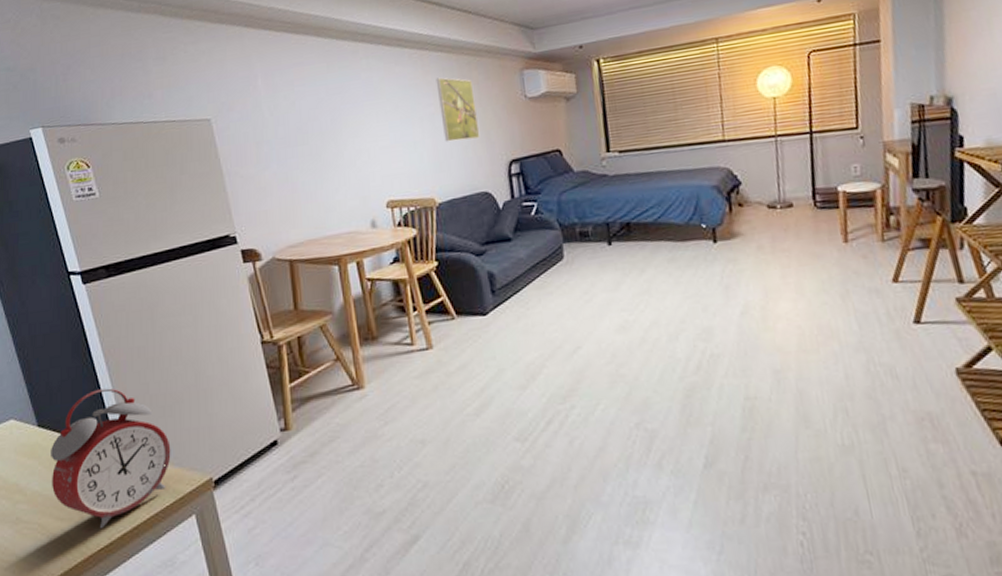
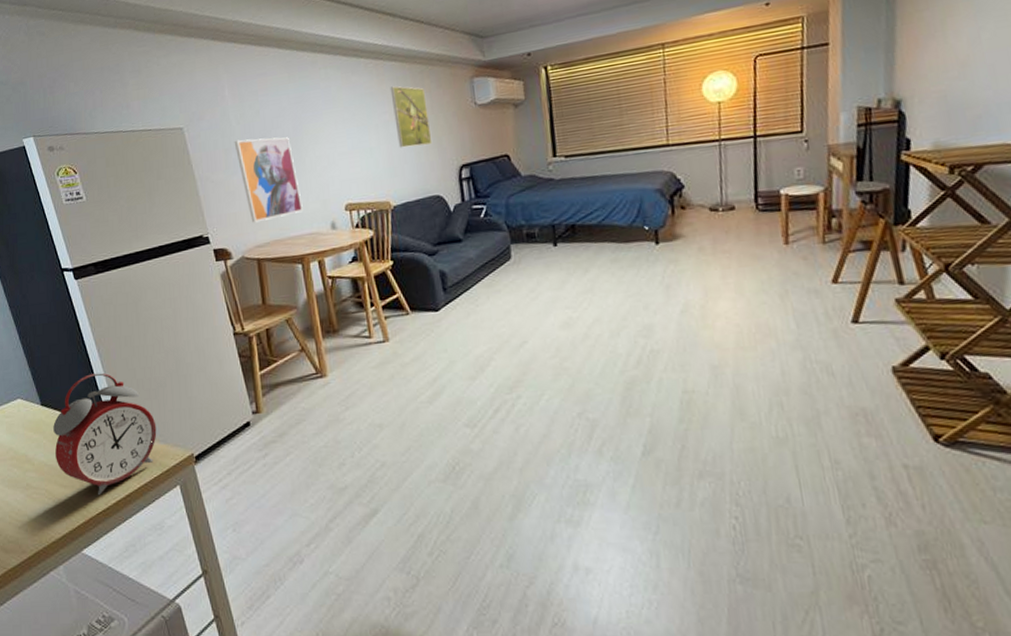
wall art: none [266,129,341,222] -> present [234,137,303,223]

